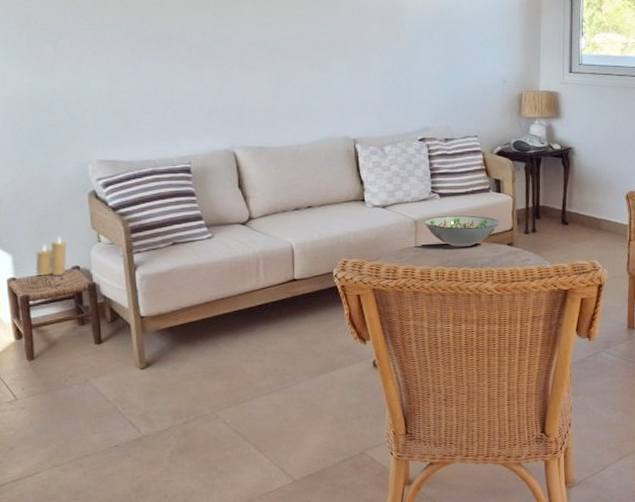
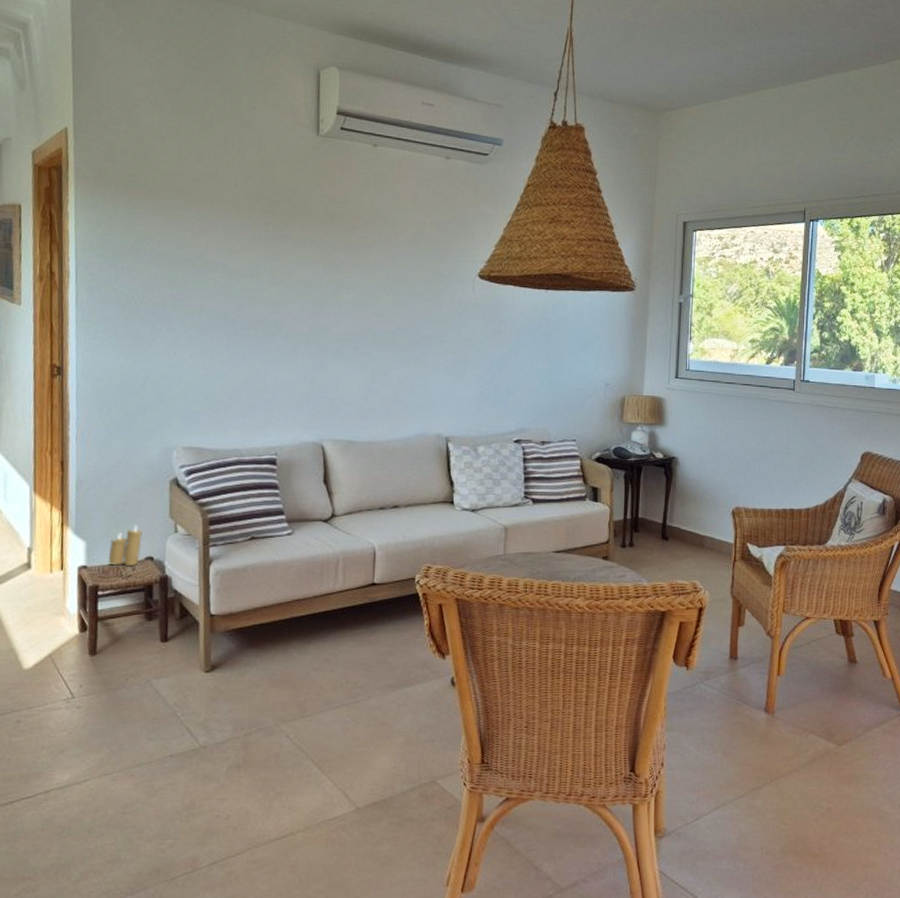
decorative bowl: present [423,215,500,248] -> none [514,524,596,559]

